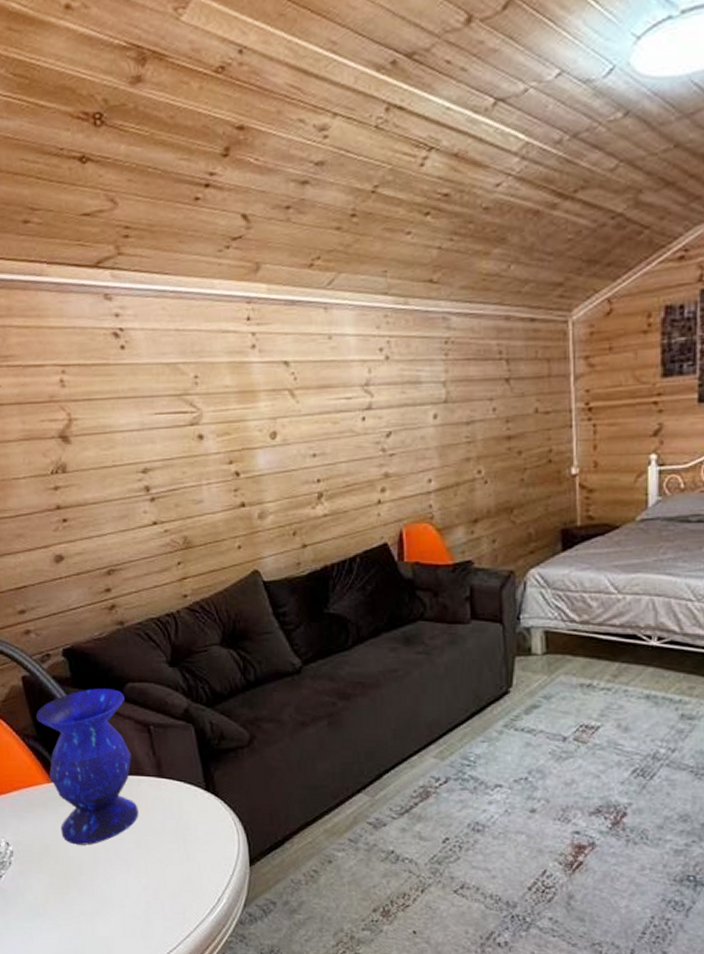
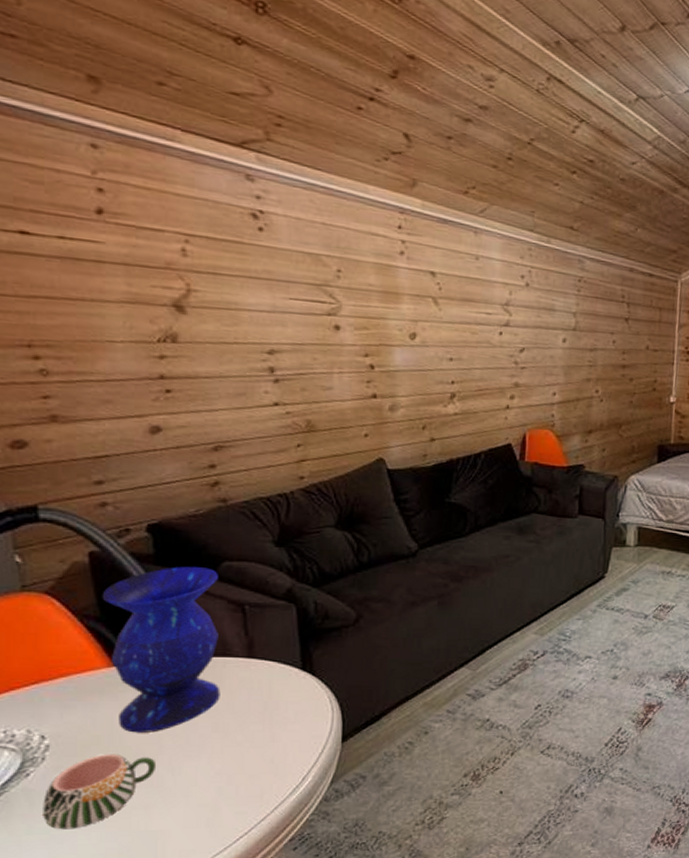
mug: none [14,862,95,928] -> present [43,754,157,830]

